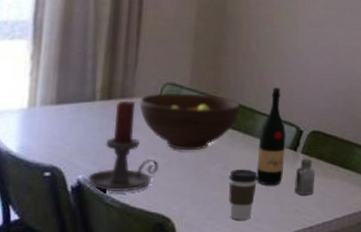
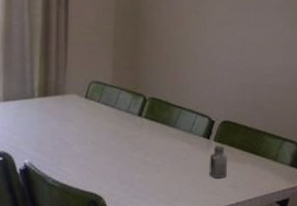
candle holder: present [87,100,159,193] -> none [31,97,89,174]
fruit bowl: present [139,92,241,151] -> none [71,89,157,139]
coffee cup: present [229,169,257,220] -> none [150,155,175,199]
wine bottle: present [256,87,286,186] -> none [174,83,199,170]

